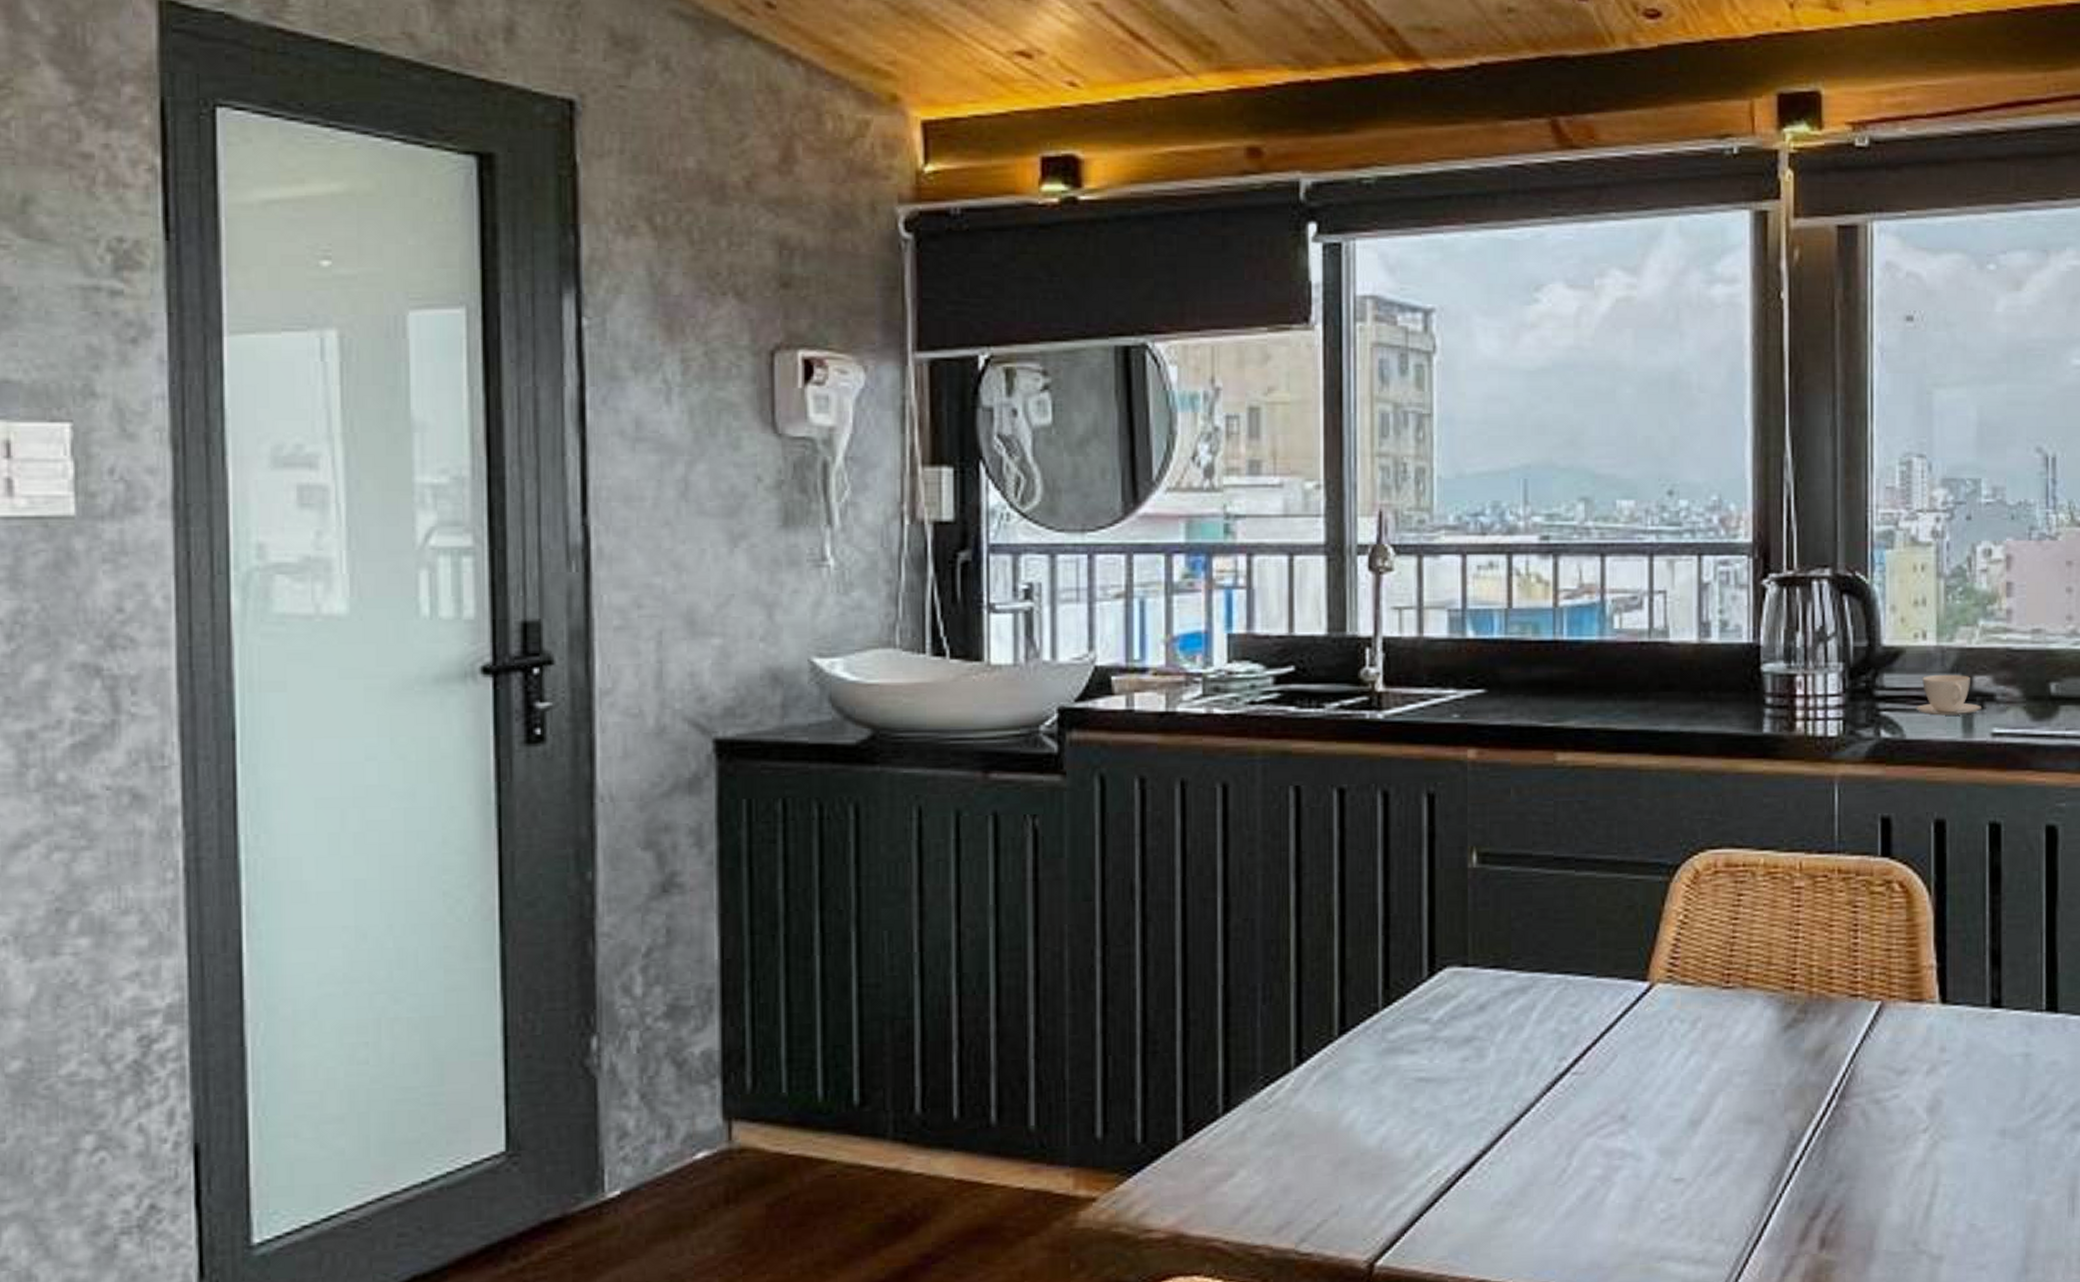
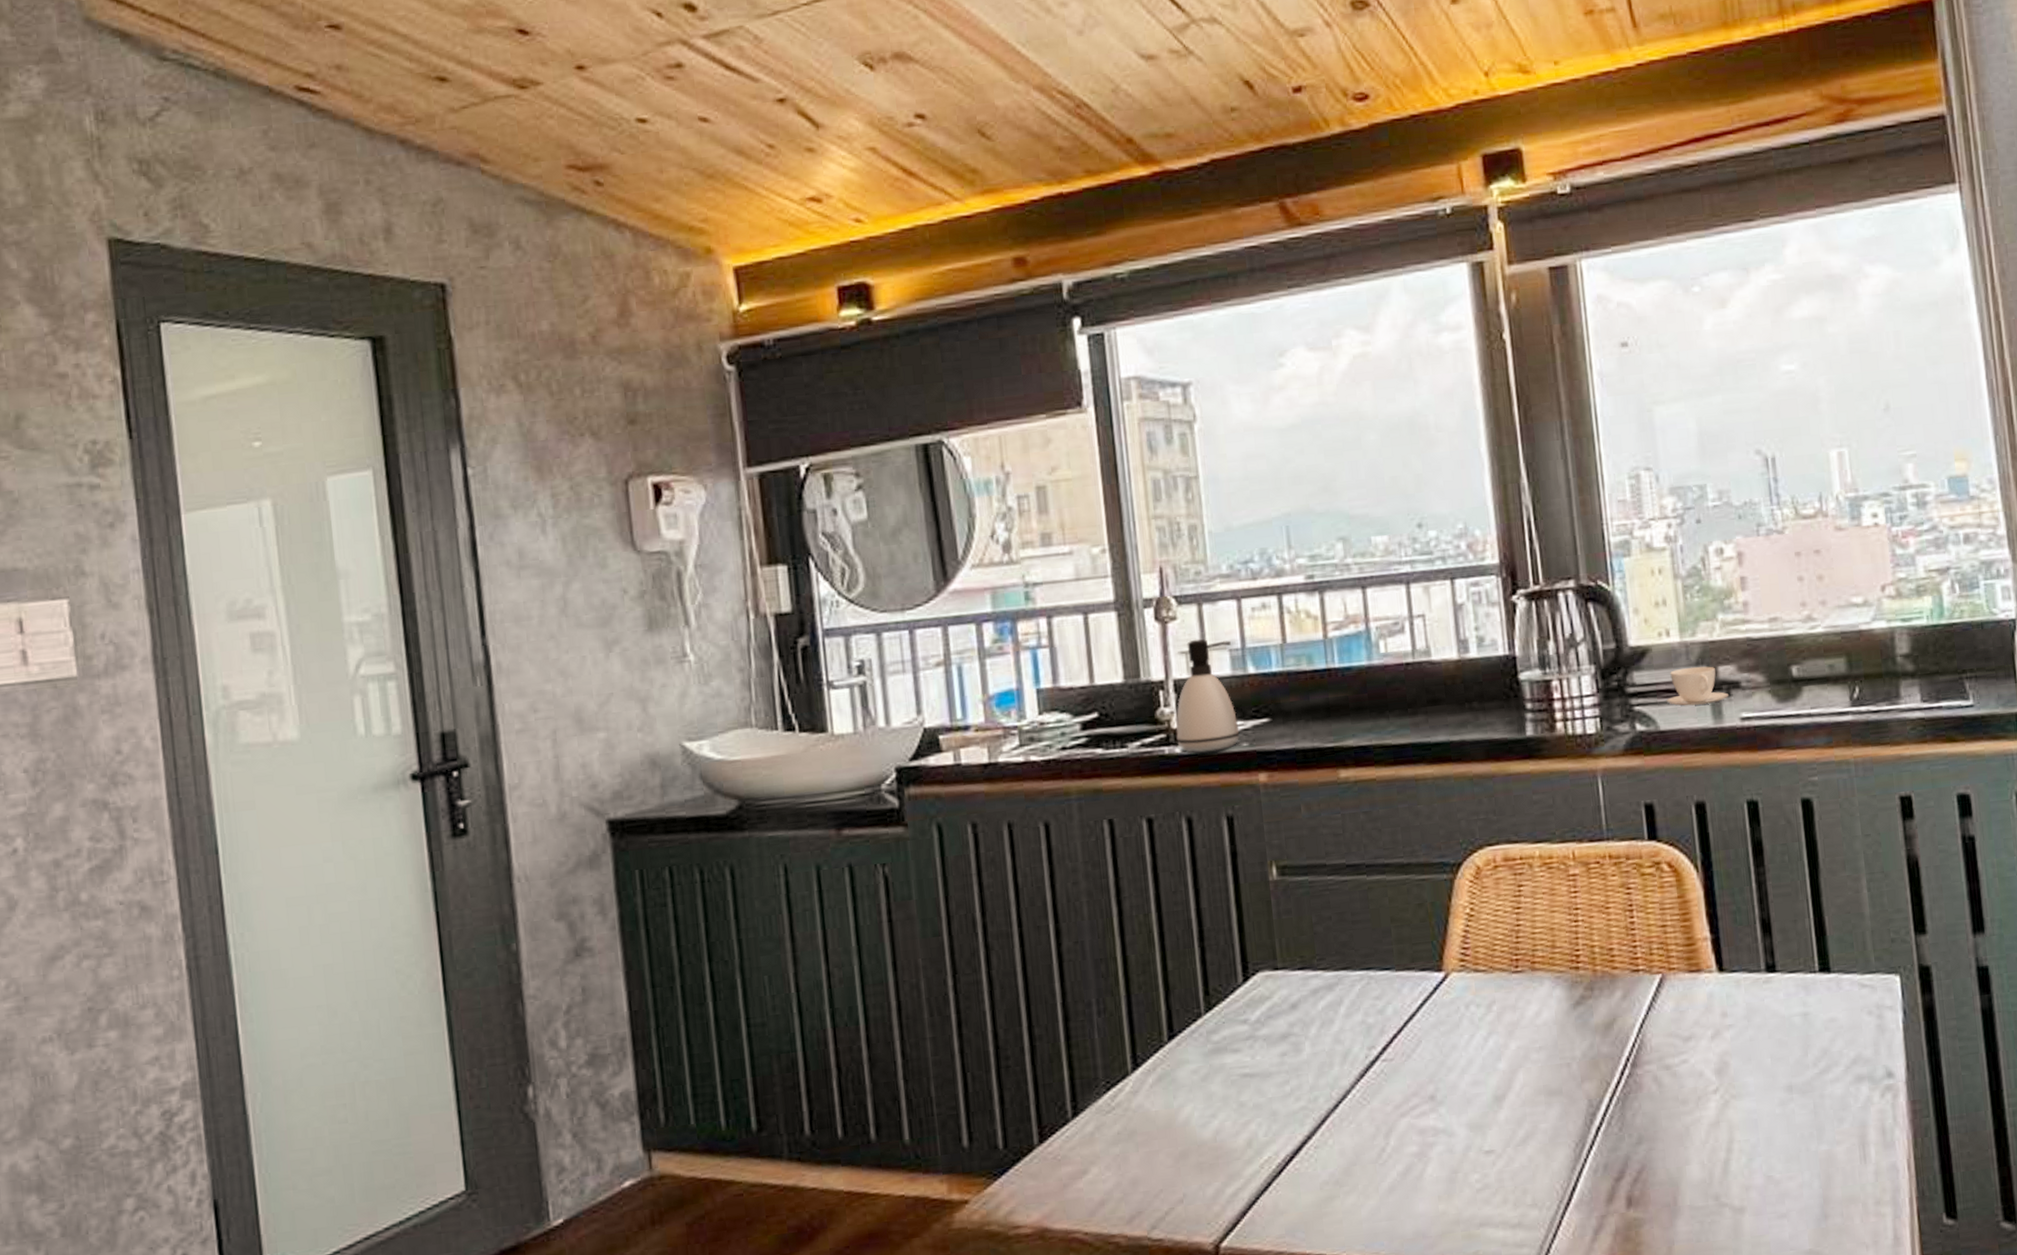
soap dispenser: none [1380,594,1451,725] -> present [1176,638,1240,756]

